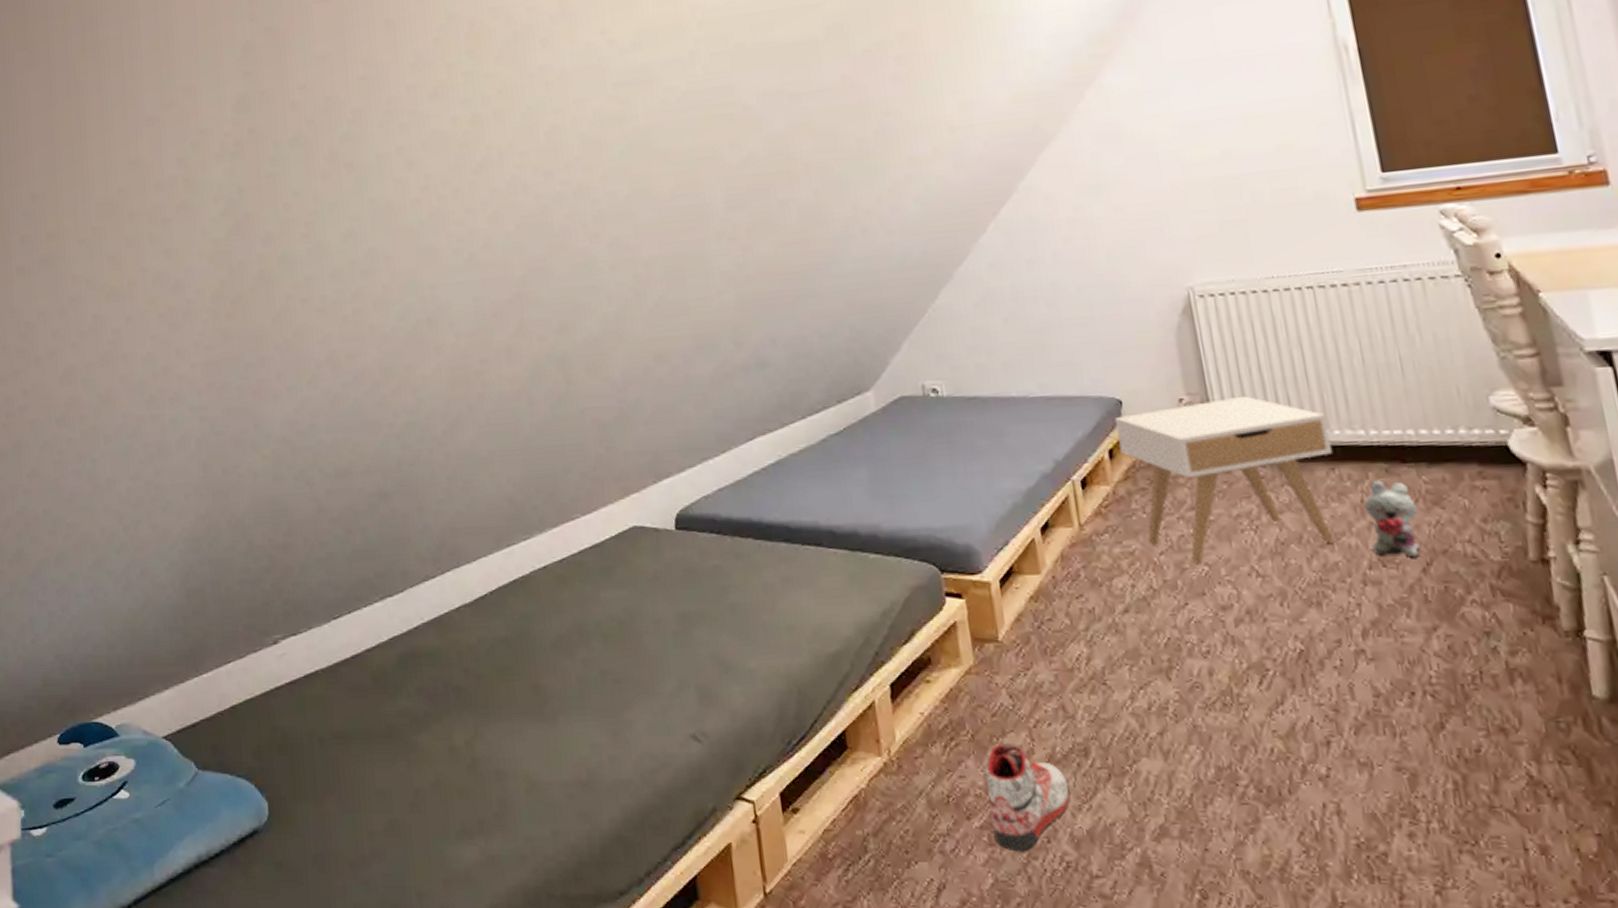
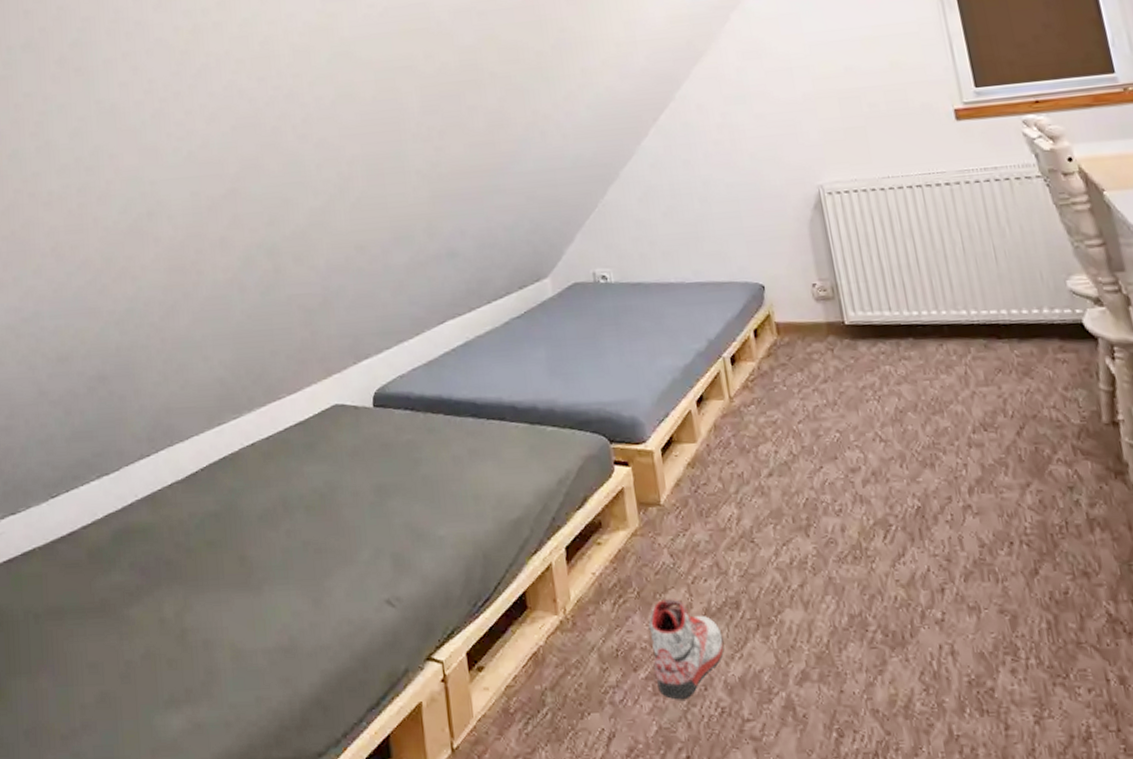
nightstand: present [1114,395,1334,564] -> none [758,281,944,431]
plush toy: present [1363,480,1420,558] -> none [967,354,1014,422]

